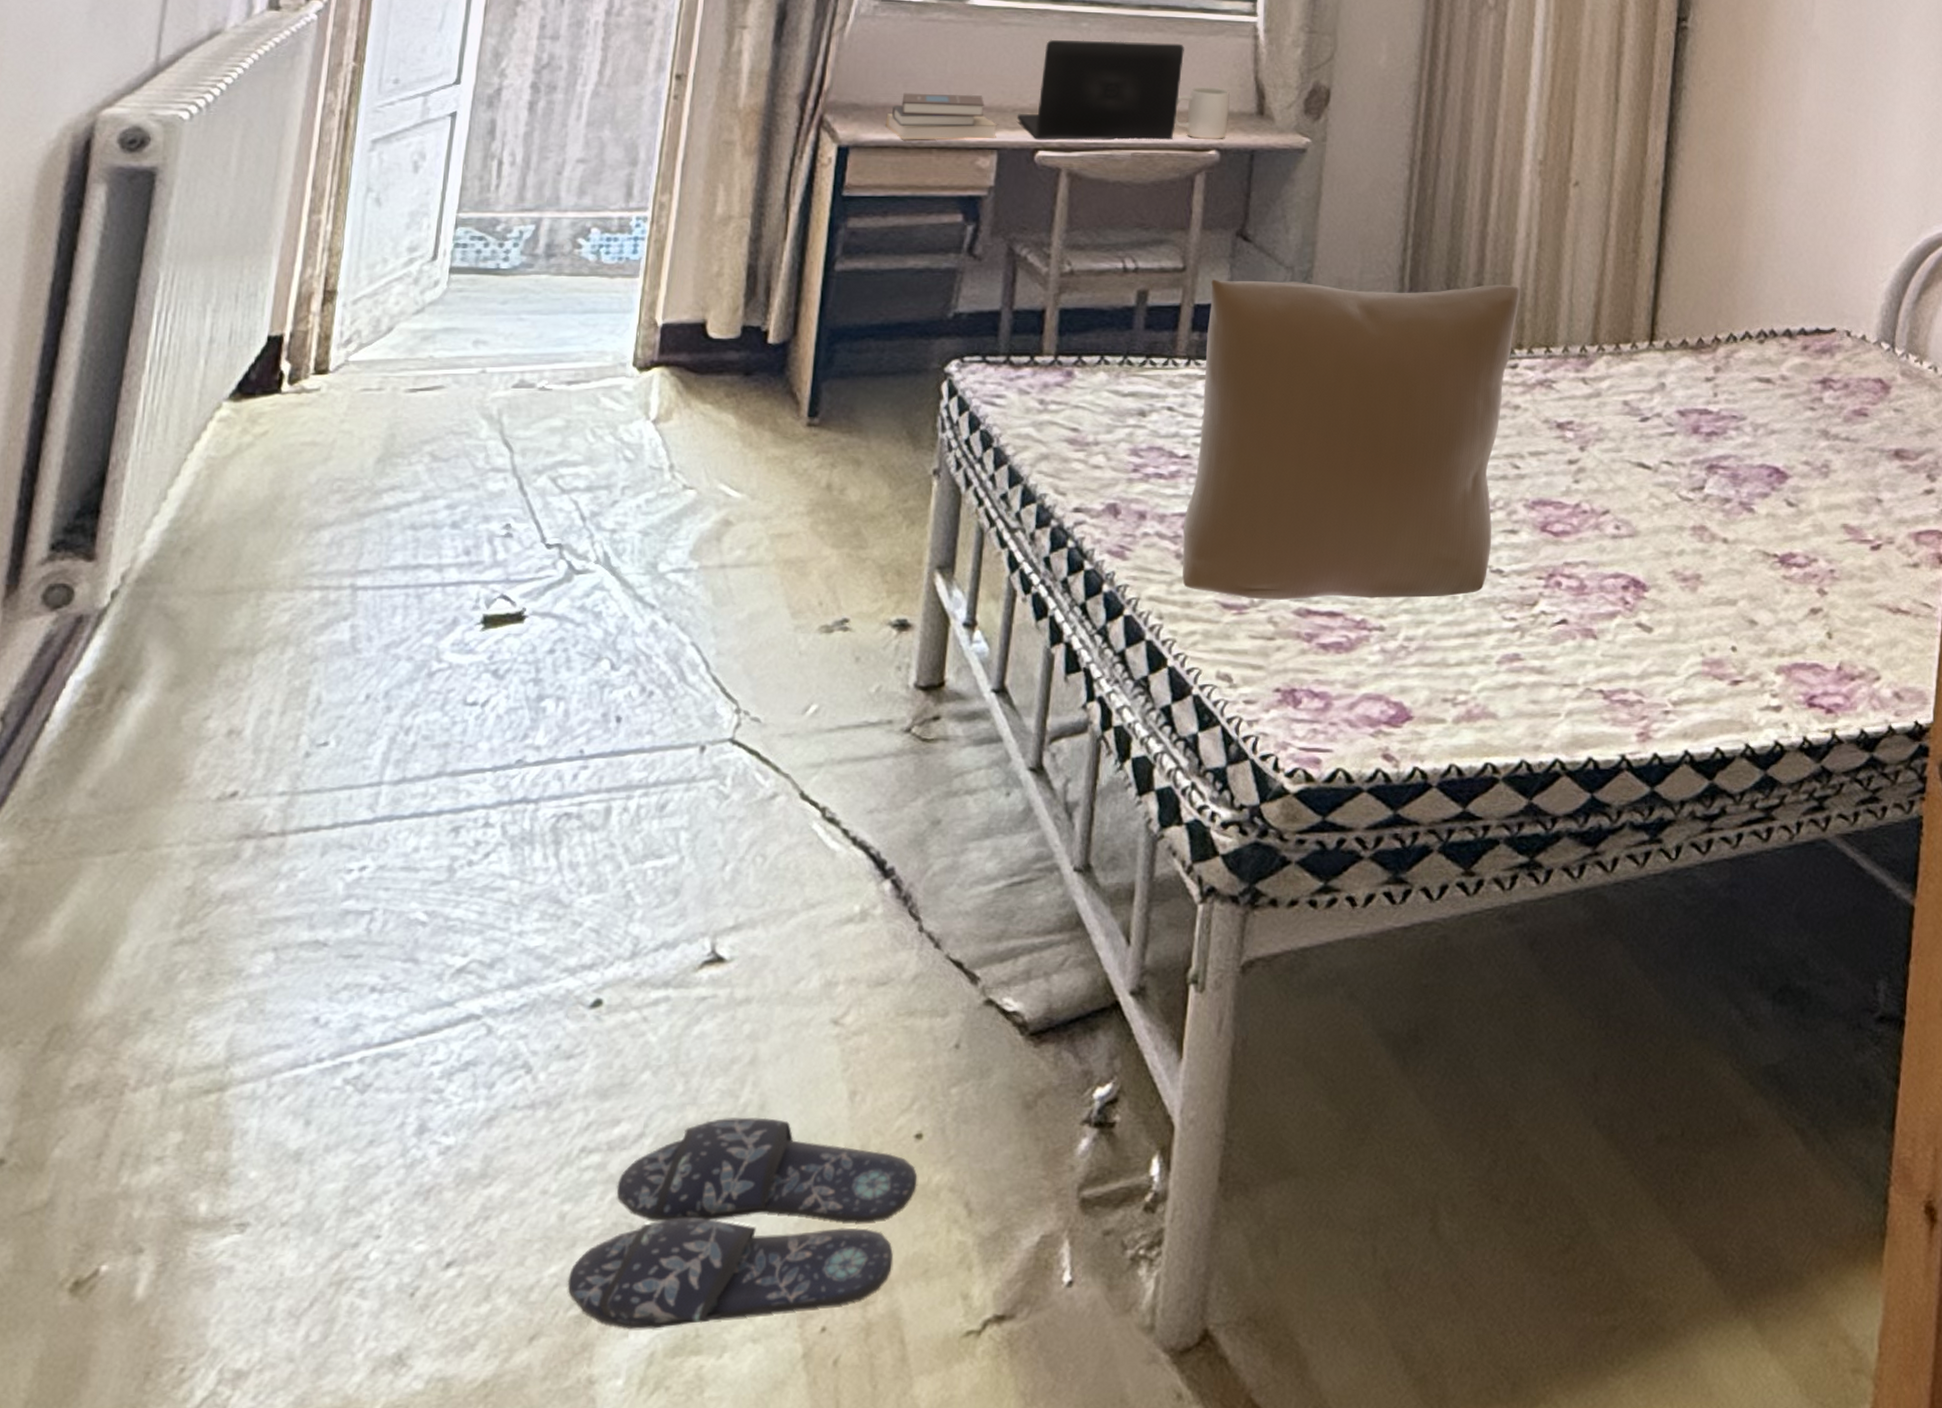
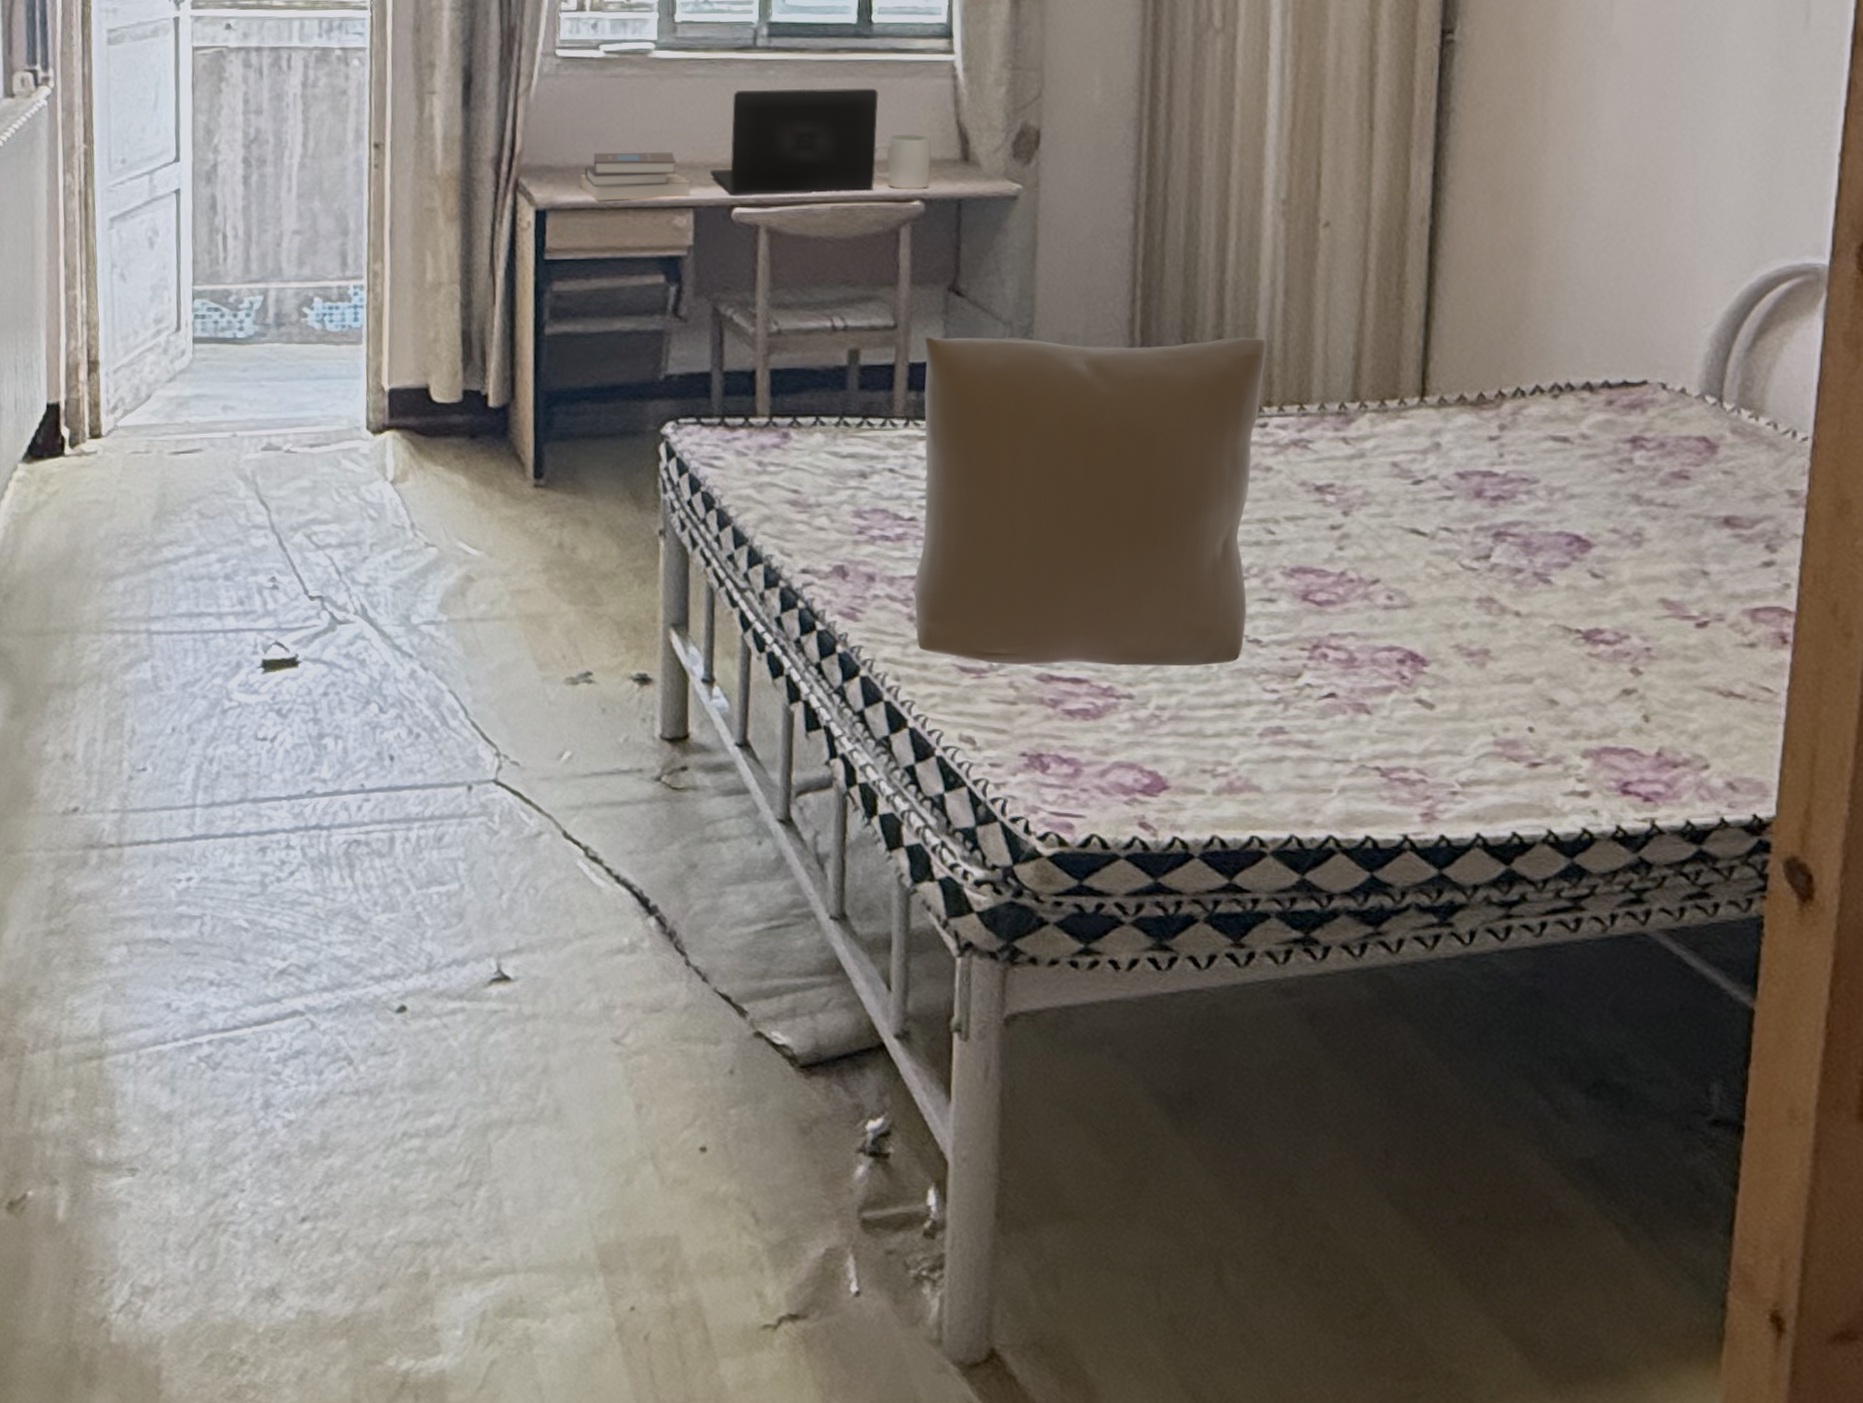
slippers: present [567,1117,917,1329] -> none [405,1118,705,1291]

